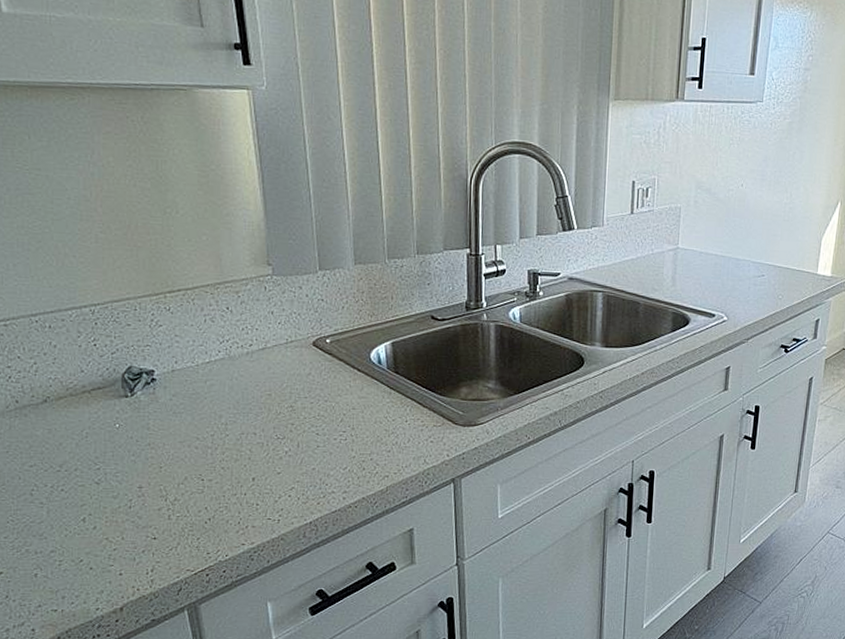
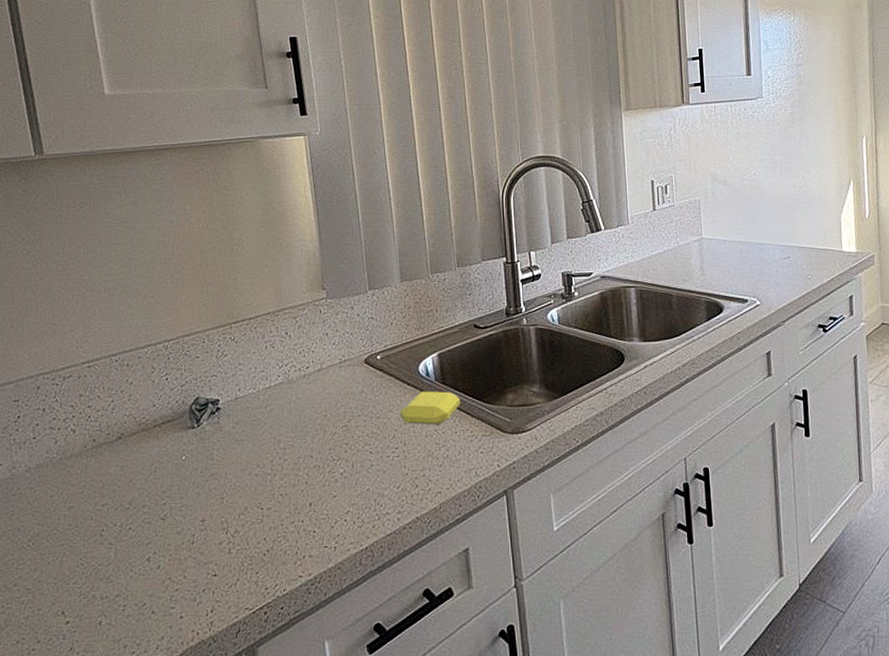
soap bar: none [348,378,413,412] -> present [399,391,461,425]

